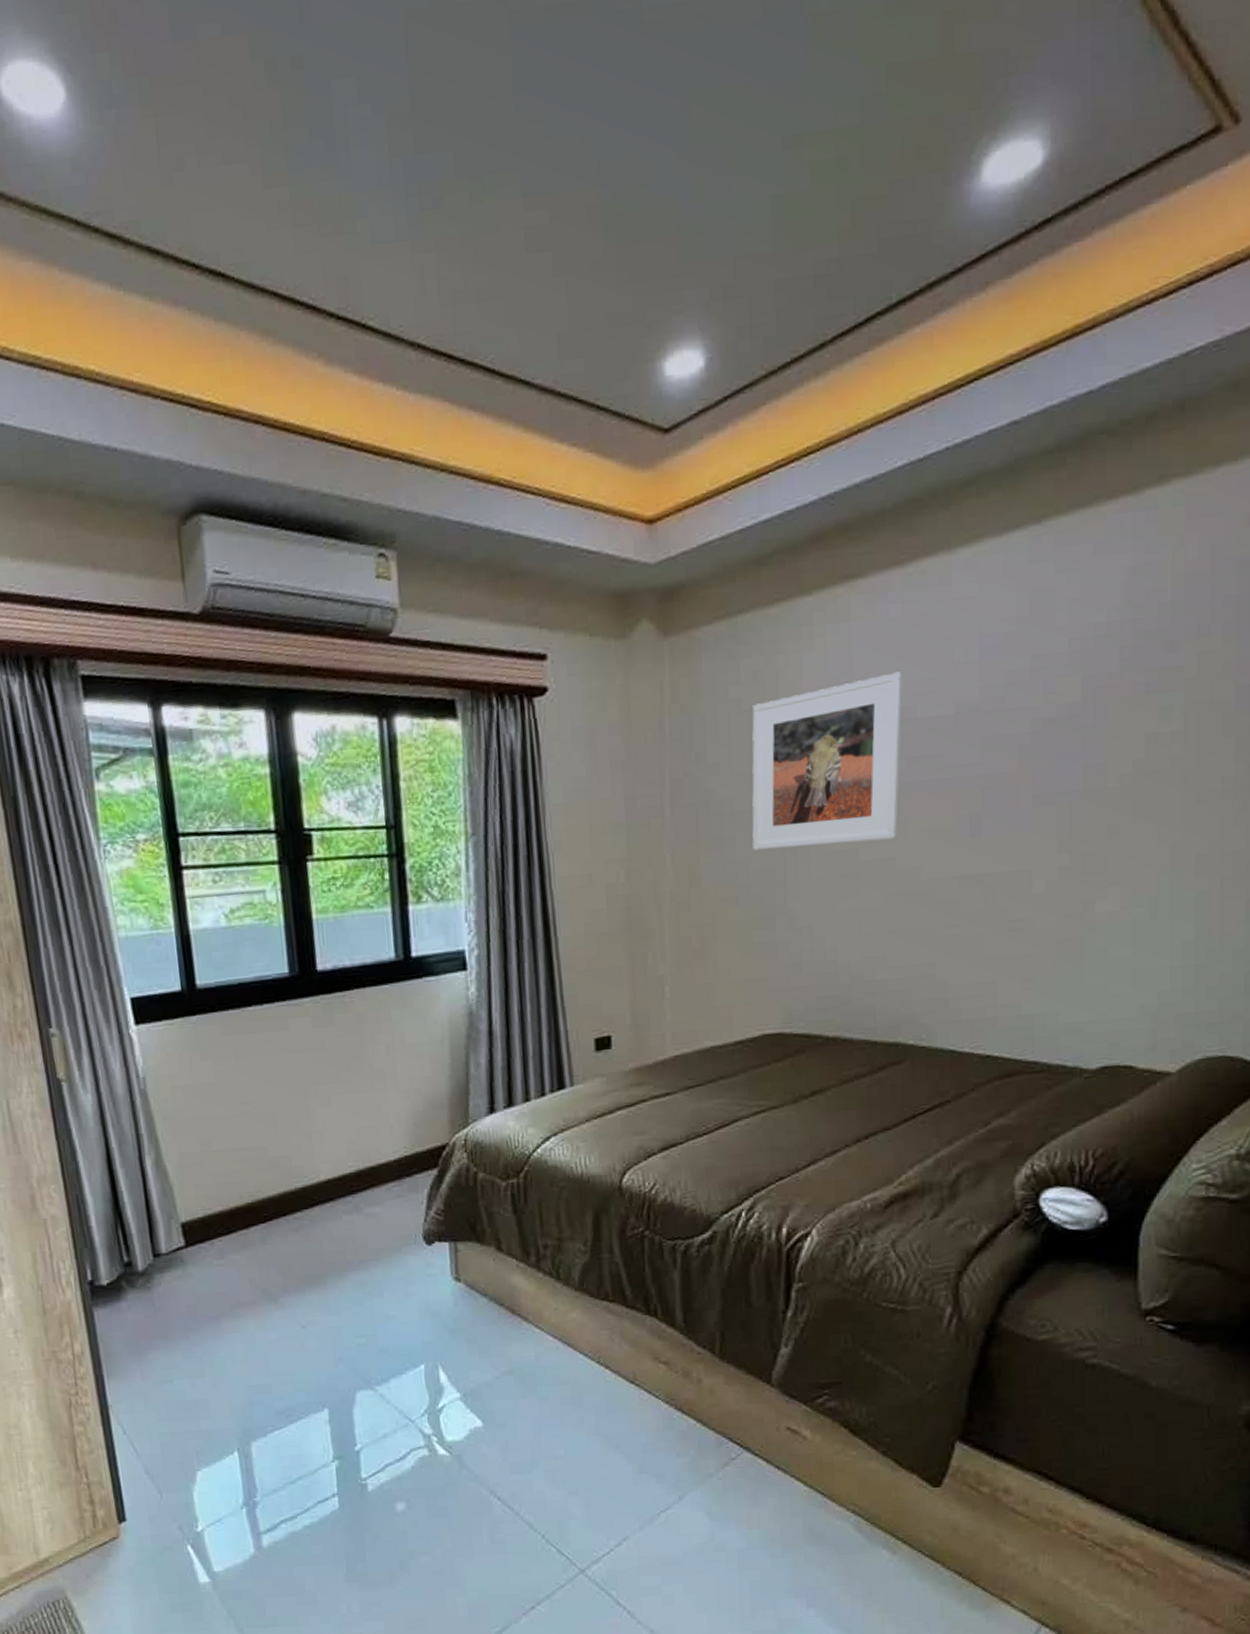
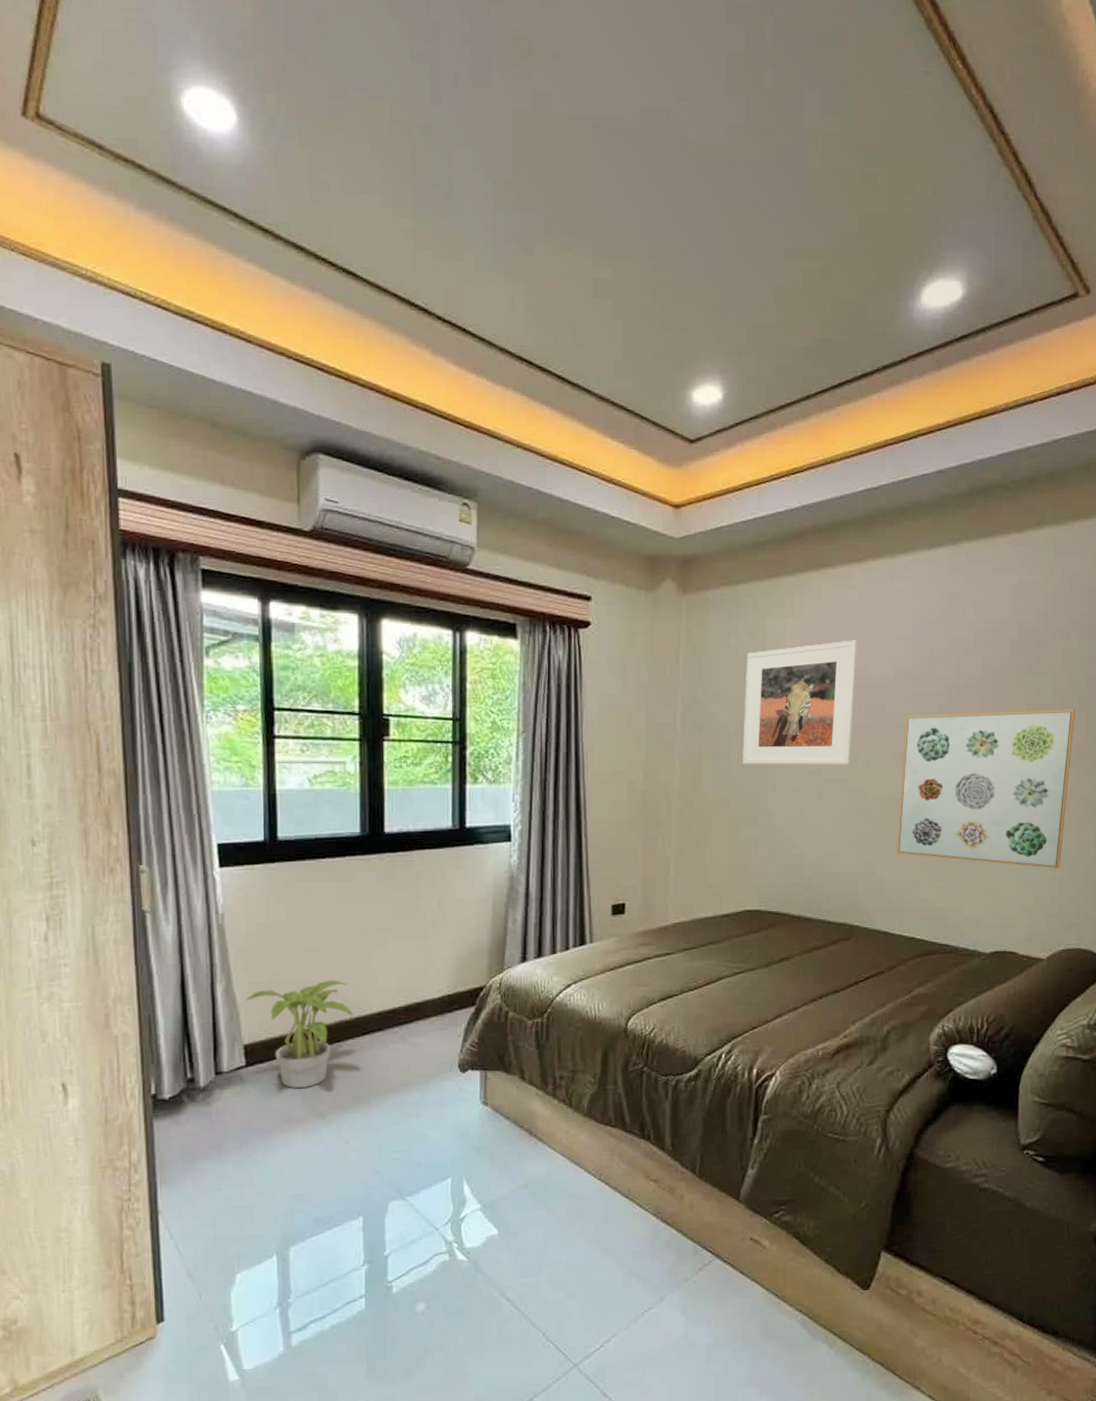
potted plant: none [178,1145,300,1269] -> present [245,979,354,1088]
wall art: none [964,734,1217,953] -> present [897,710,1075,869]

